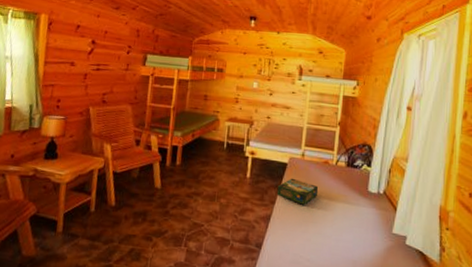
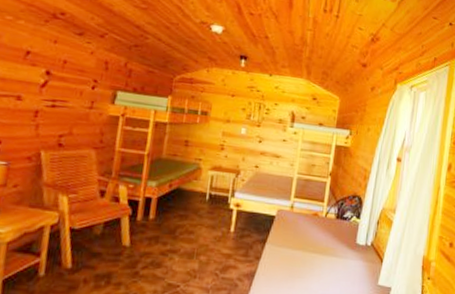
board game: present [276,178,318,205] -> none [262,231,306,260]

